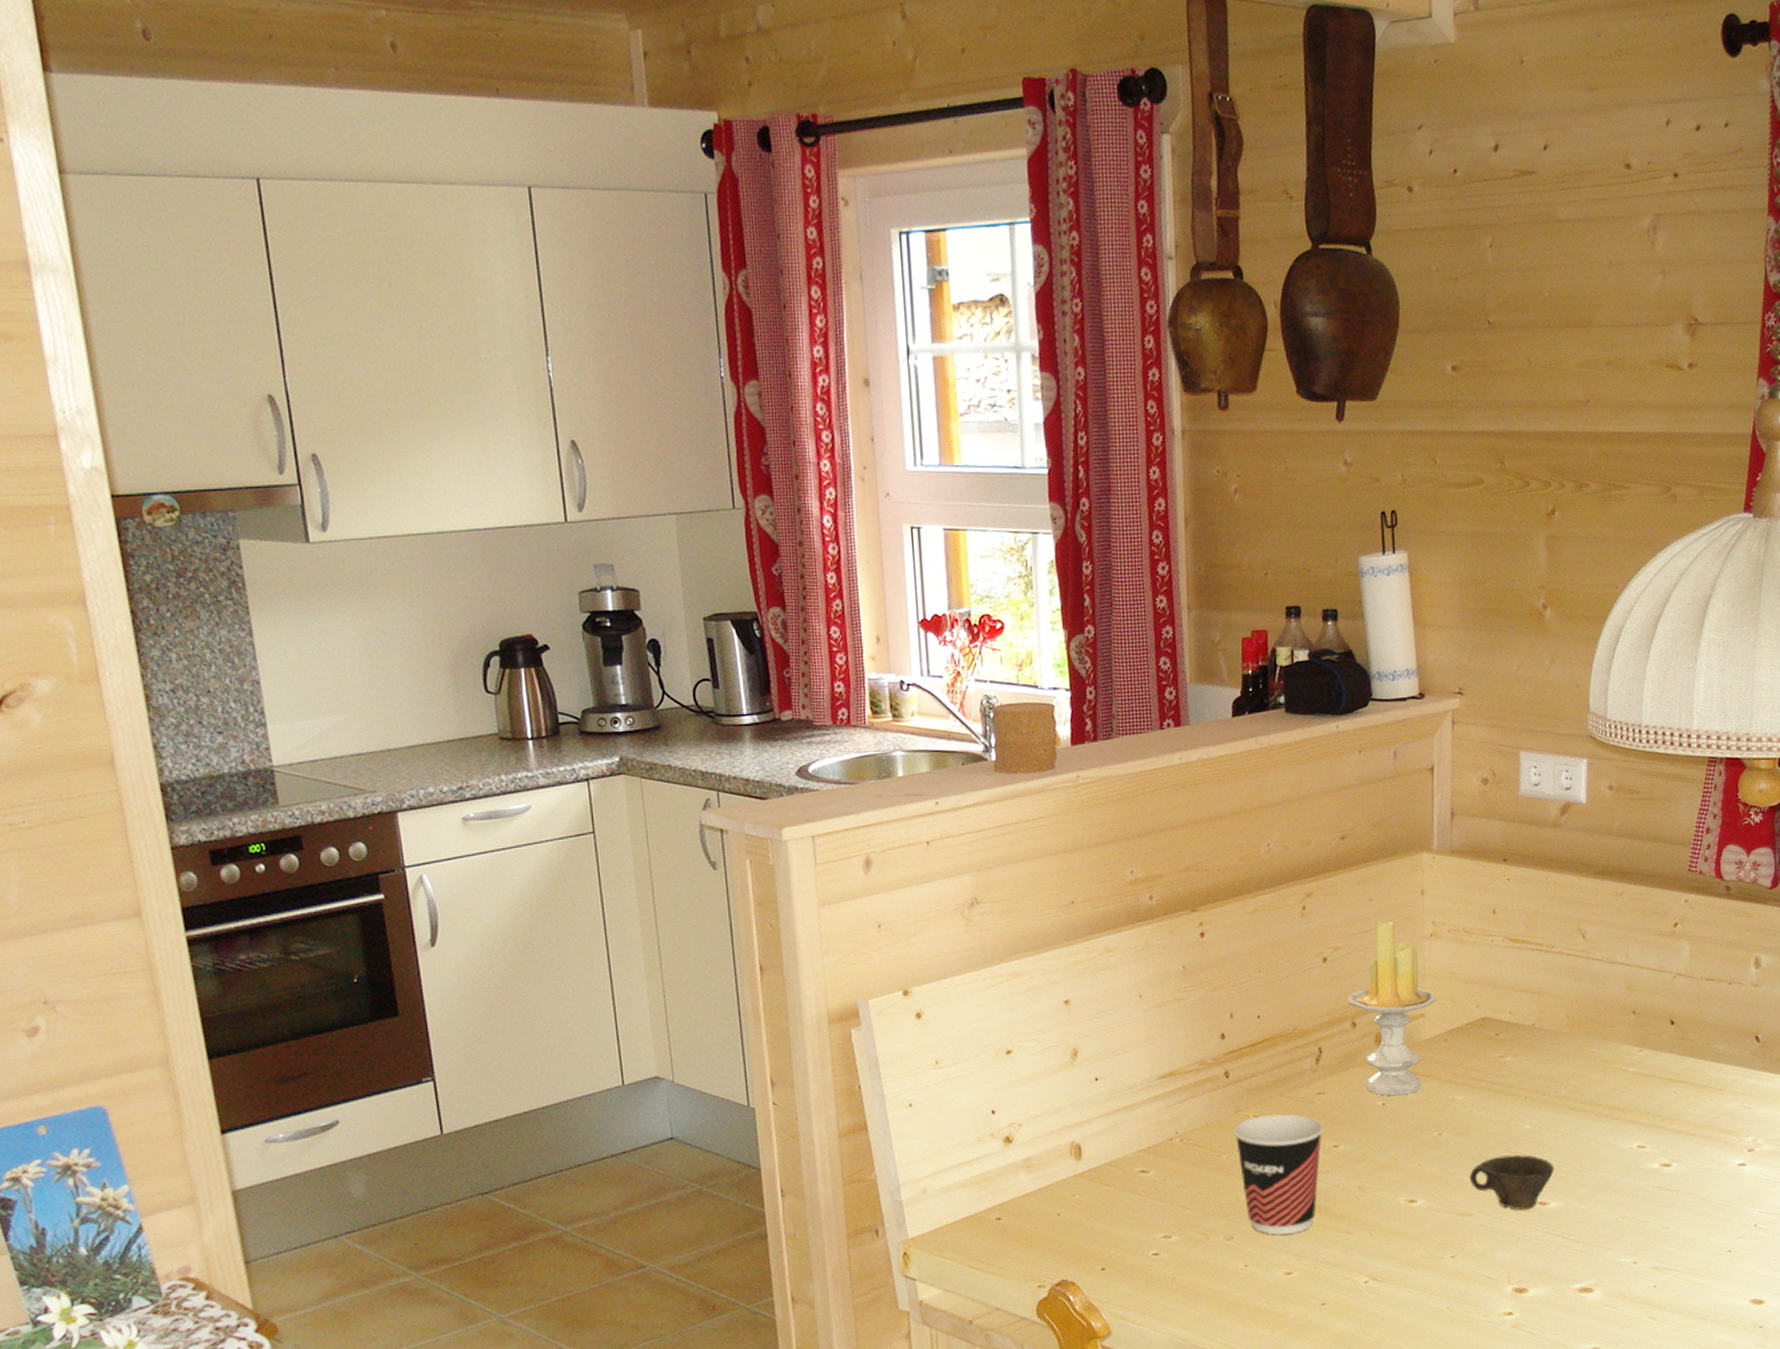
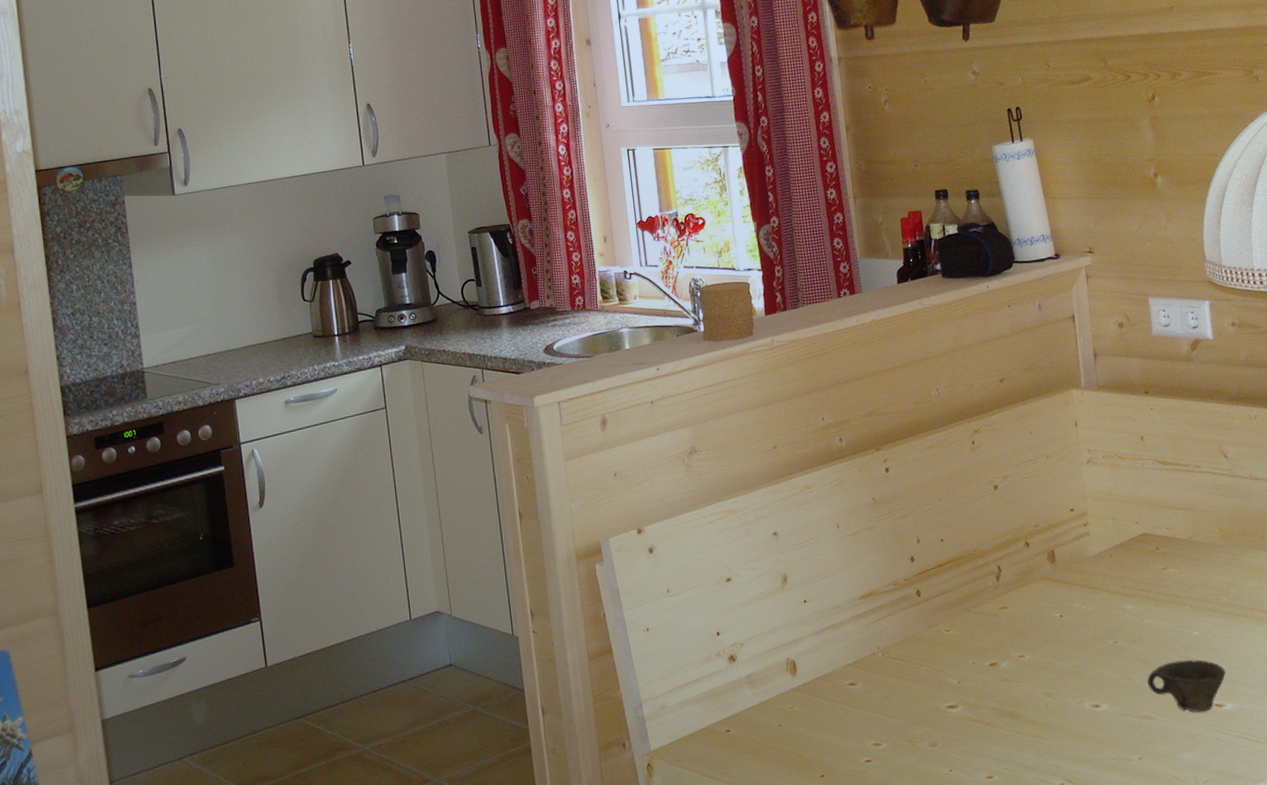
cup: present [1233,1114,1323,1235] -> none [928,627,1009,741]
candle: present [1348,921,1437,1096] -> none [1019,450,1099,608]

